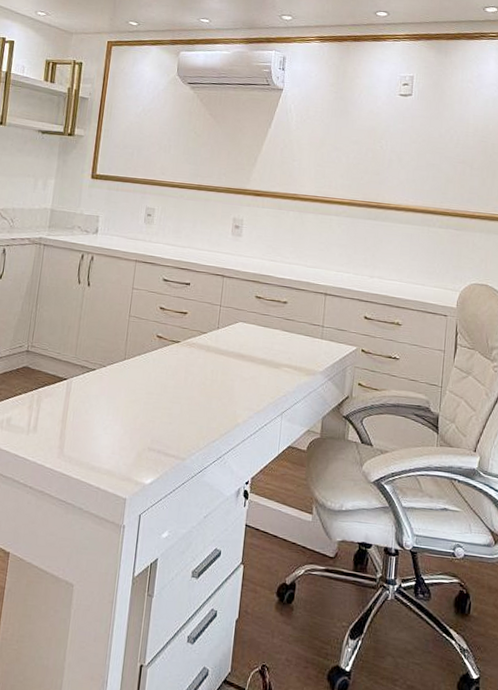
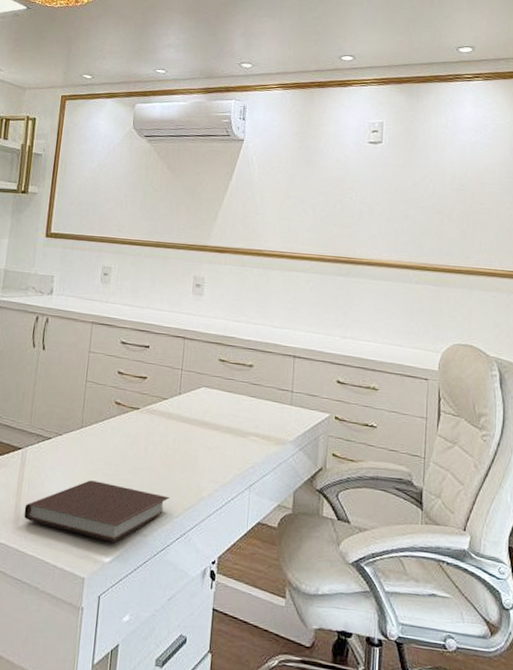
notebook: none [68,408,207,466] -> present [23,480,169,542]

